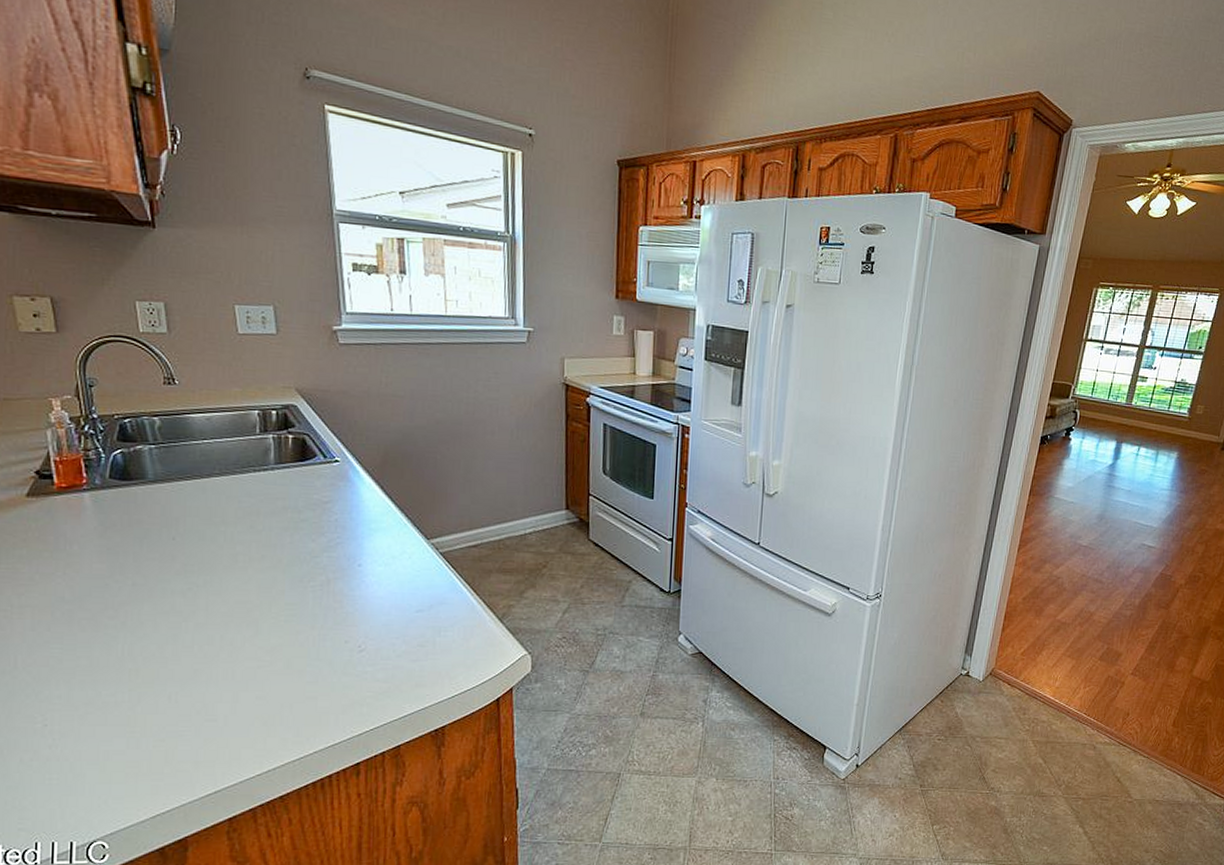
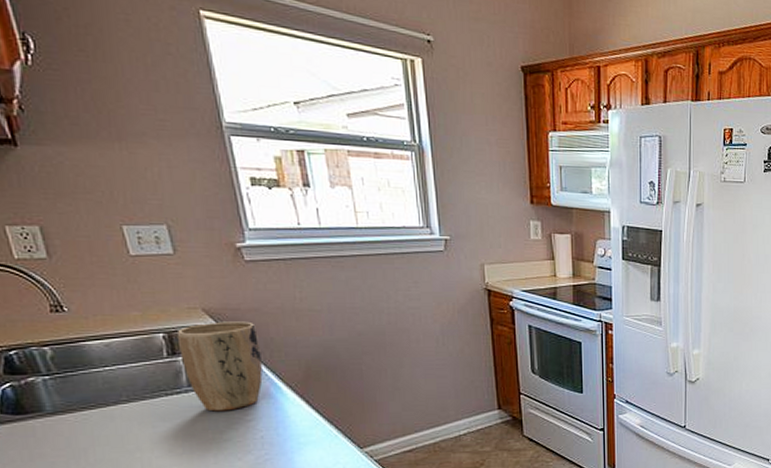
plant pot: none [270,402,344,491] -> present [176,321,263,412]

